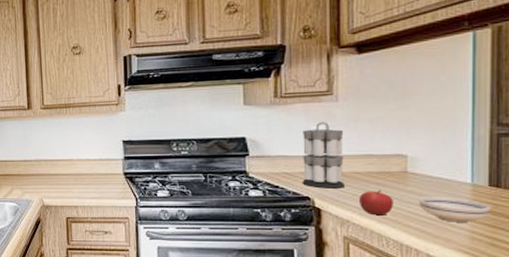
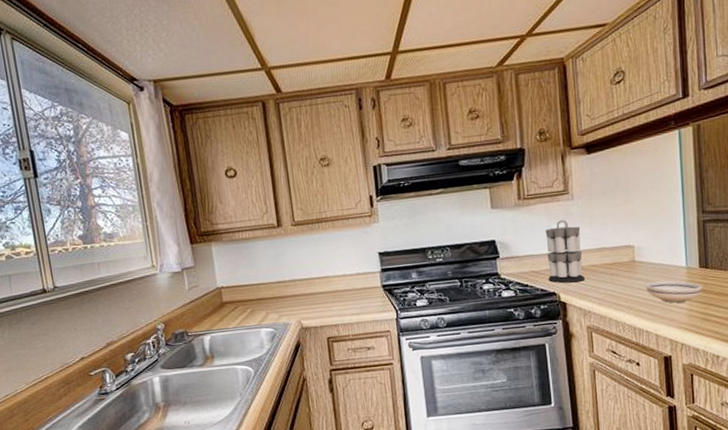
fruit: present [358,189,393,216] -> none [597,279,626,304]

